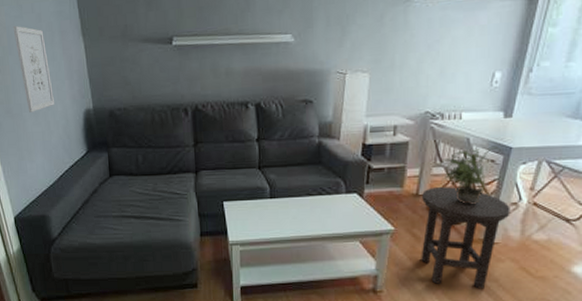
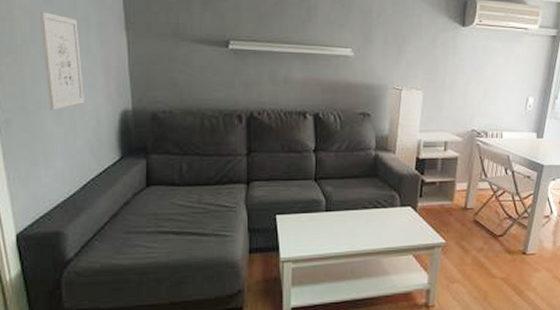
stool: present [421,187,510,289] -> none [469,201,544,299]
potted plant: present [440,147,502,204] -> none [485,164,536,217]

